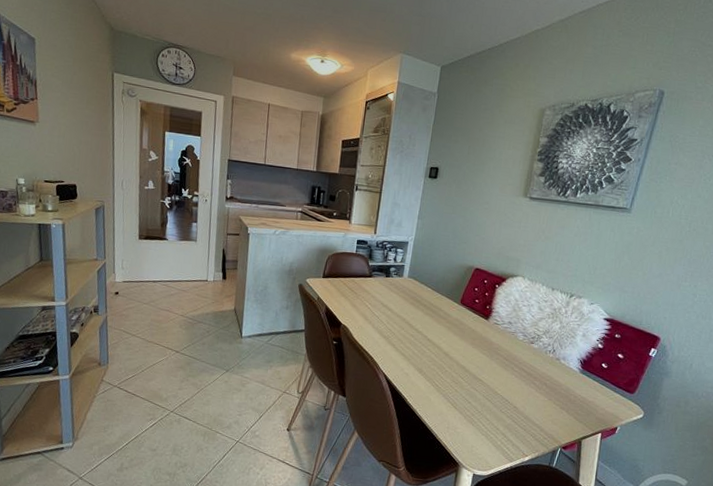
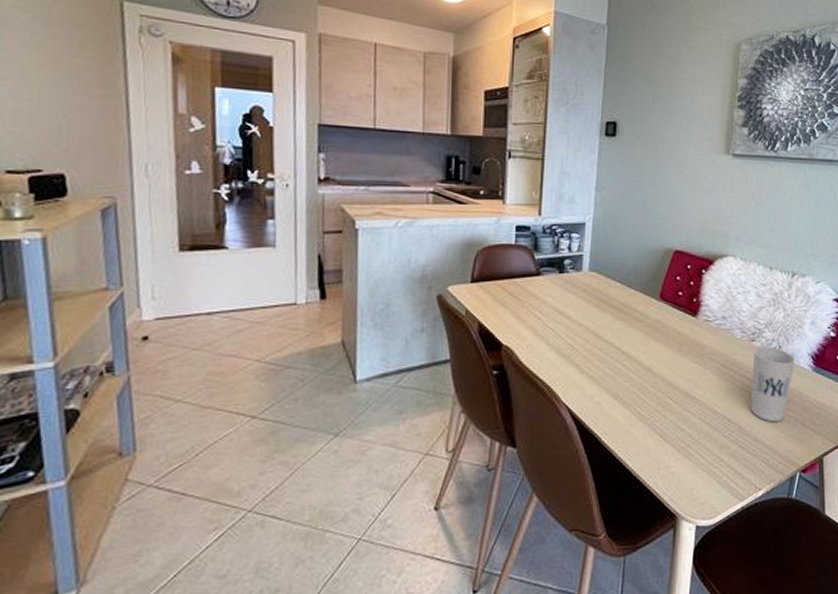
cup: none [525,348,567,408] -> present [750,347,796,422]

